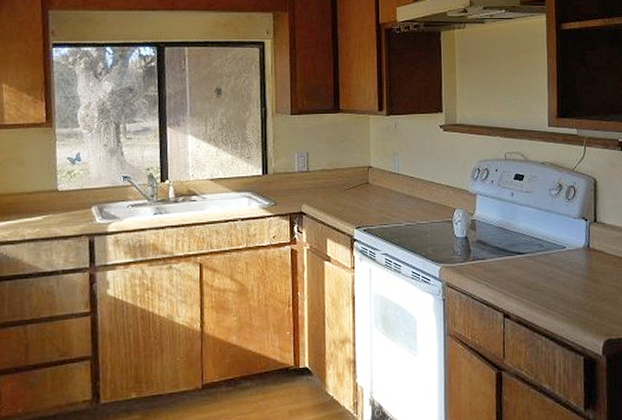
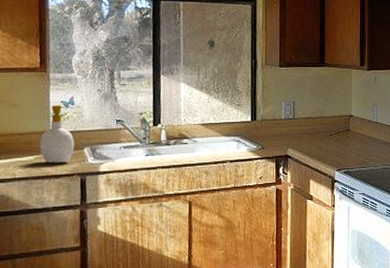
soap bottle: none [48,162,83,223] -> present [39,105,75,163]

